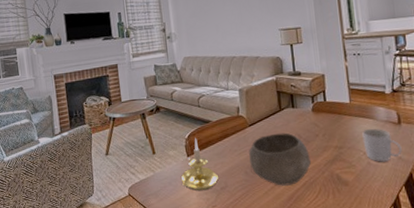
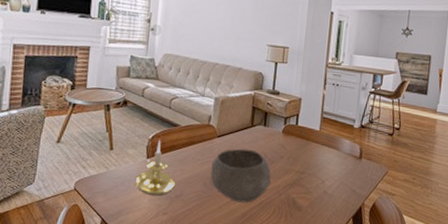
mug: present [362,128,402,162] -> none [324,158,358,193]

